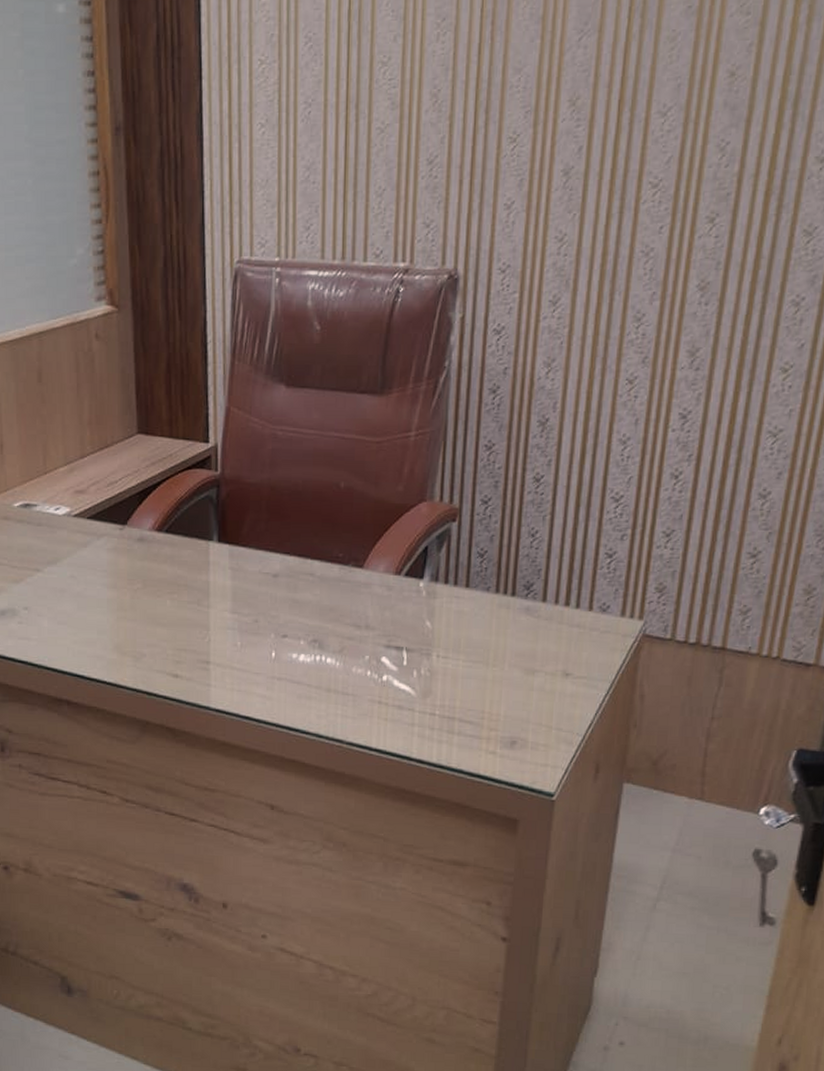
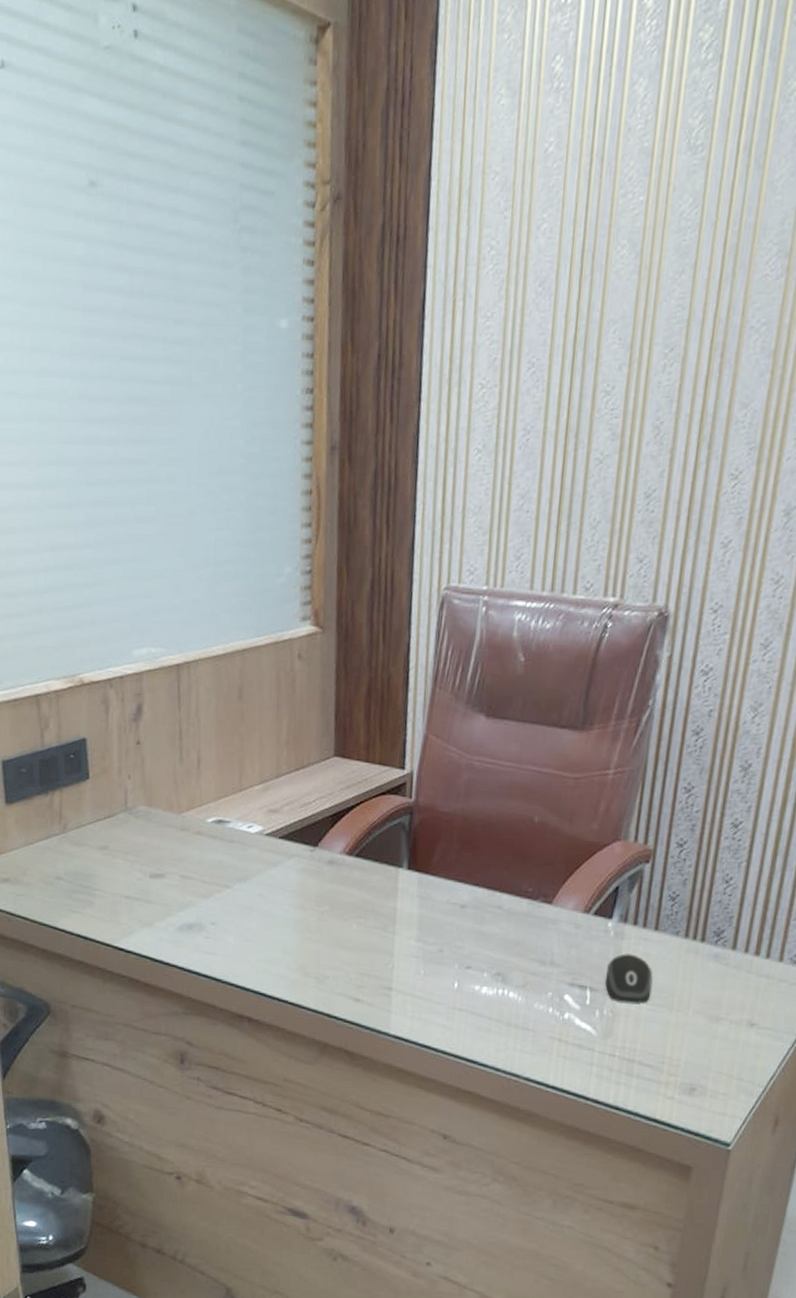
computer mouse: none [421,612,467,660] -> present [605,953,653,1003]

